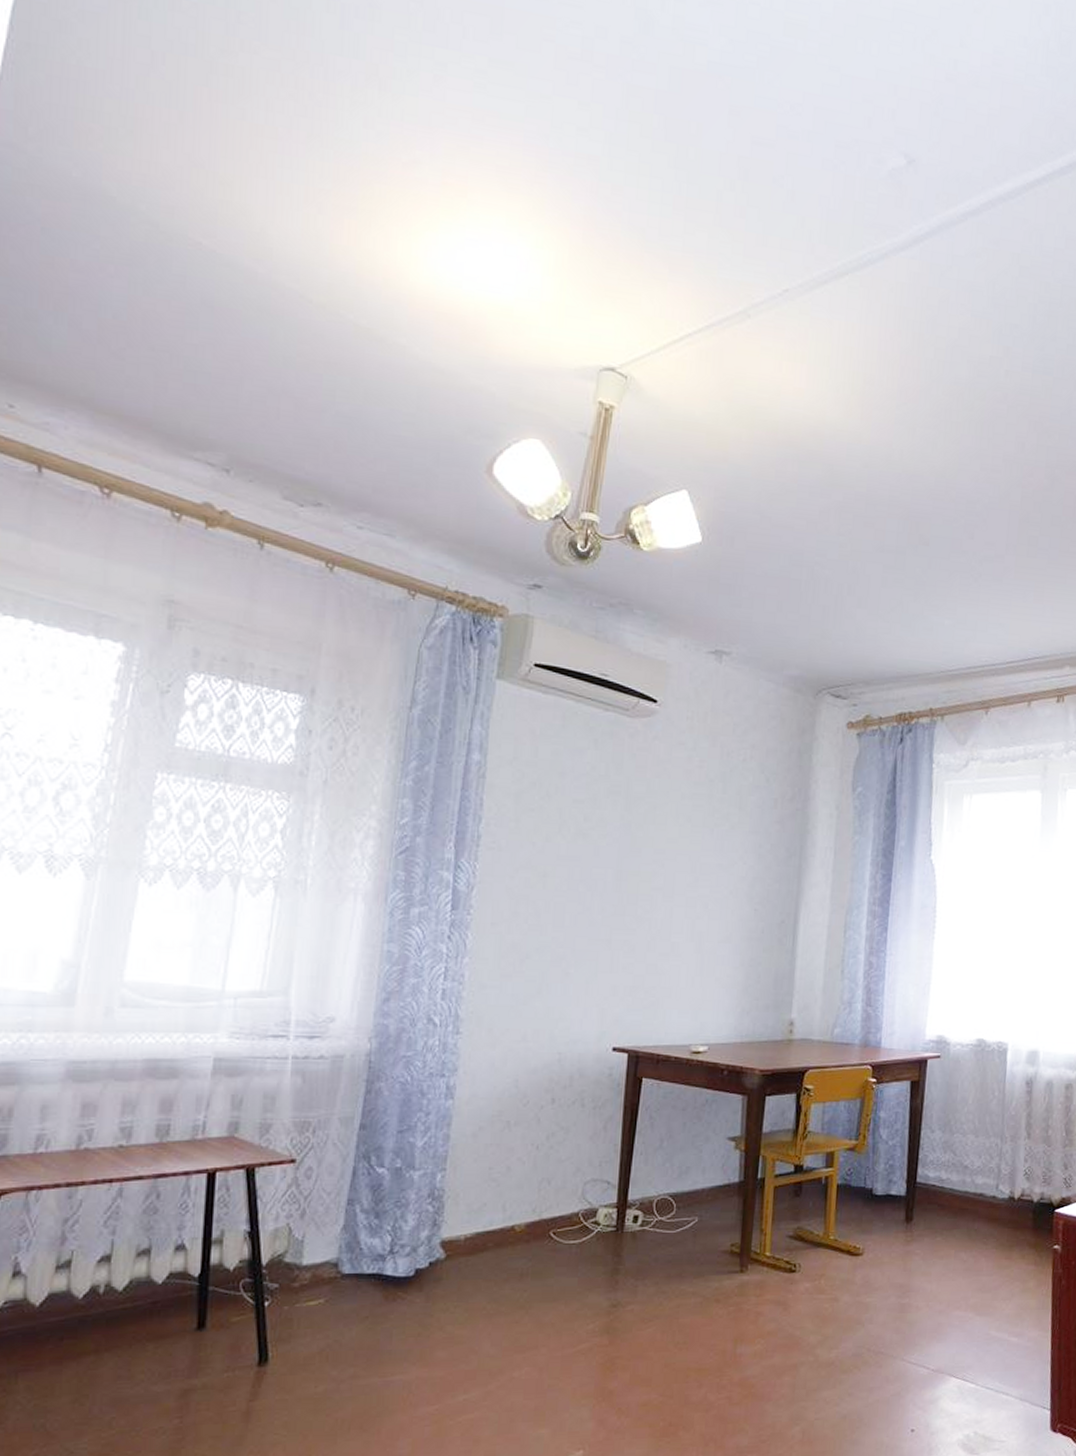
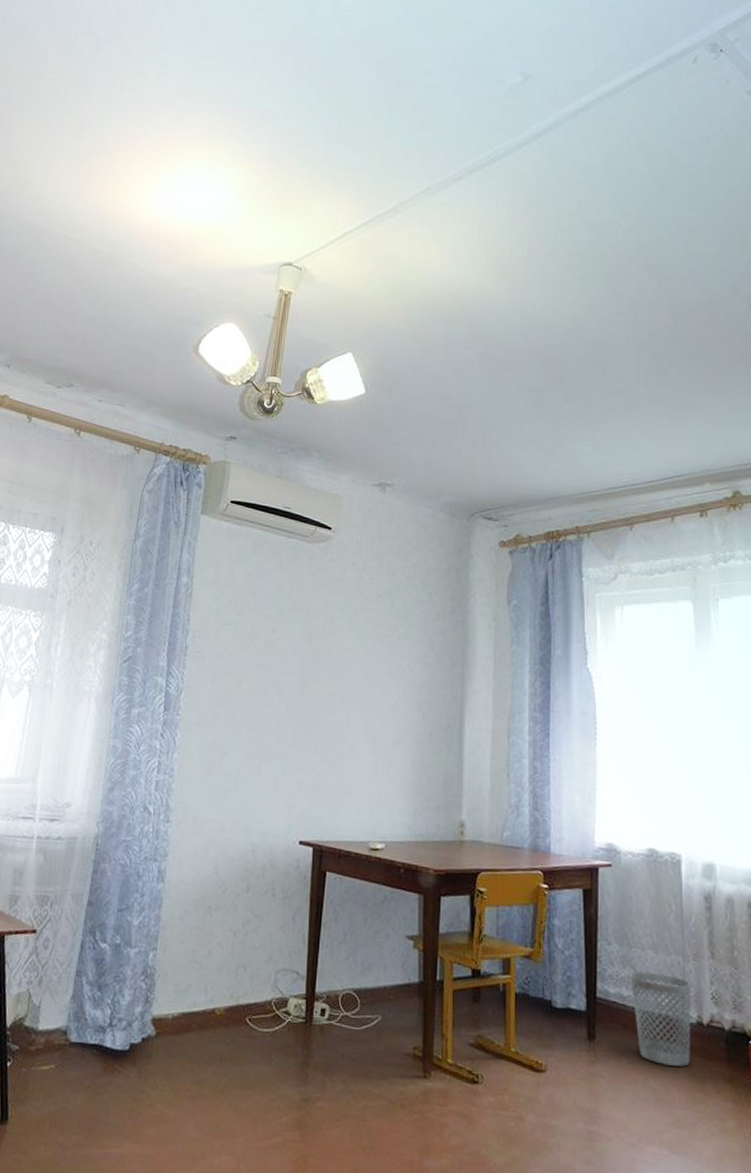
wastebasket: none [950,1155,1006,1238] -> present [631,971,690,1067]

